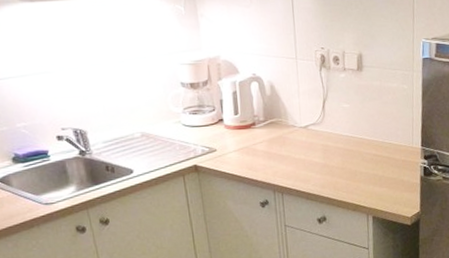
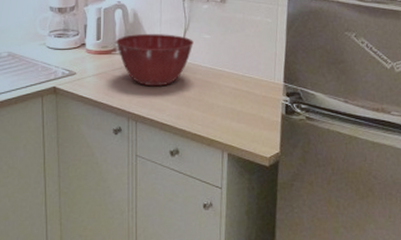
mixing bowl: none [255,105,333,159] -> present [116,34,194,87]

